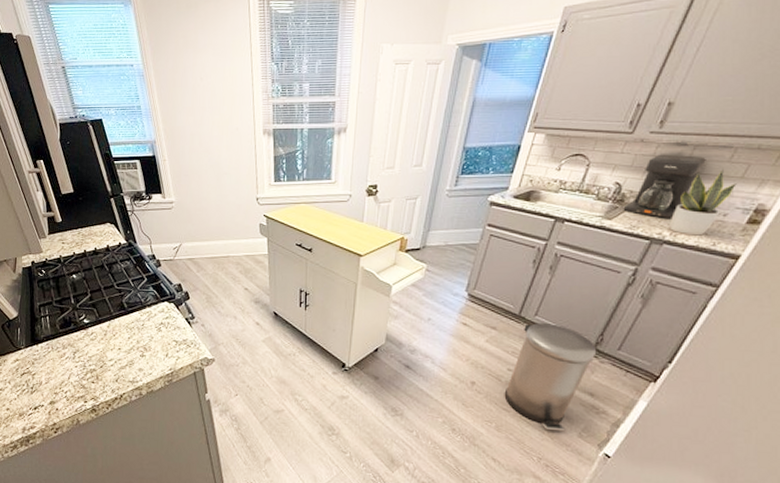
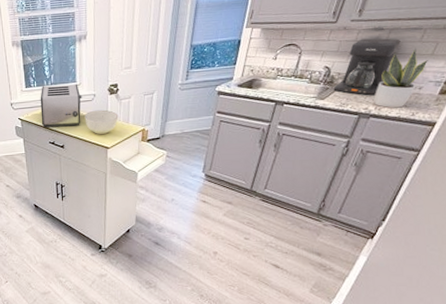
toaster: none [288,181,337,229] -> present [40,84,82,127]
bowl: none [337,212,376,241] -> present [84,110,119,135]
pedal bin: present [504,323,597,432] -> none [243,195,321,289]

